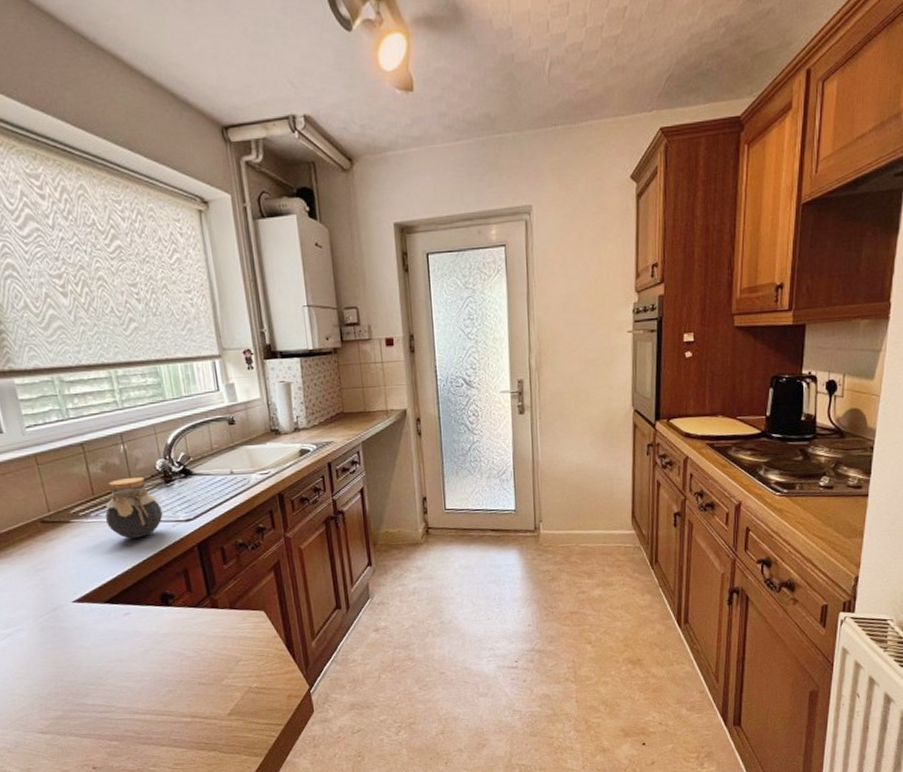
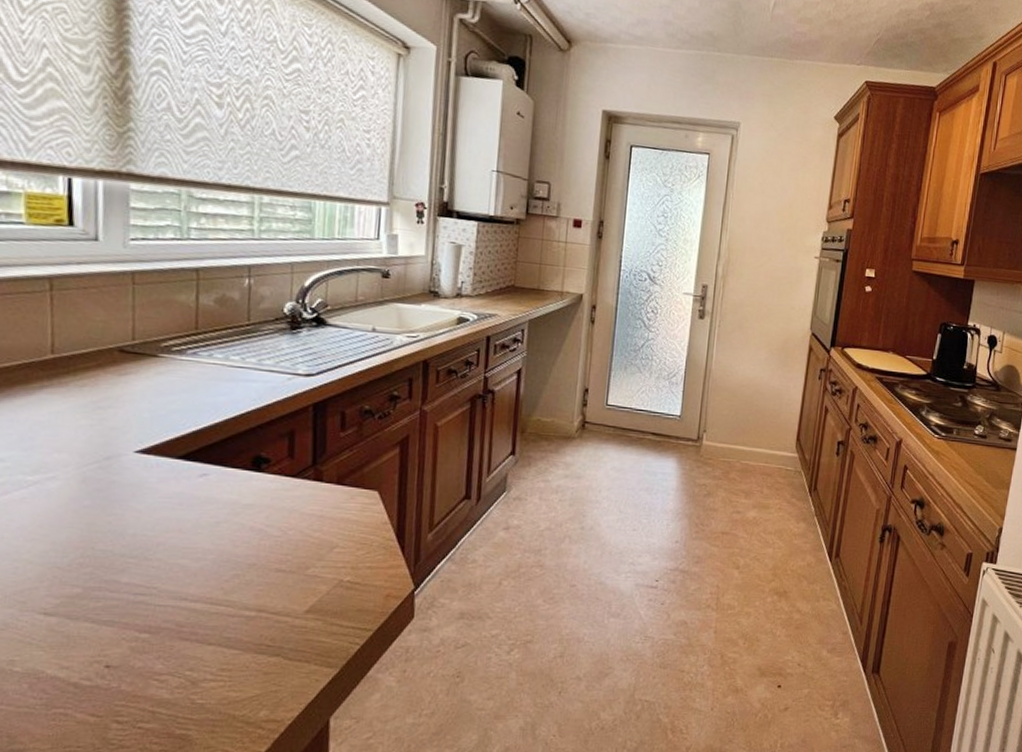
jar: present [105,477,163,539] -> none [205,316,280,387]

